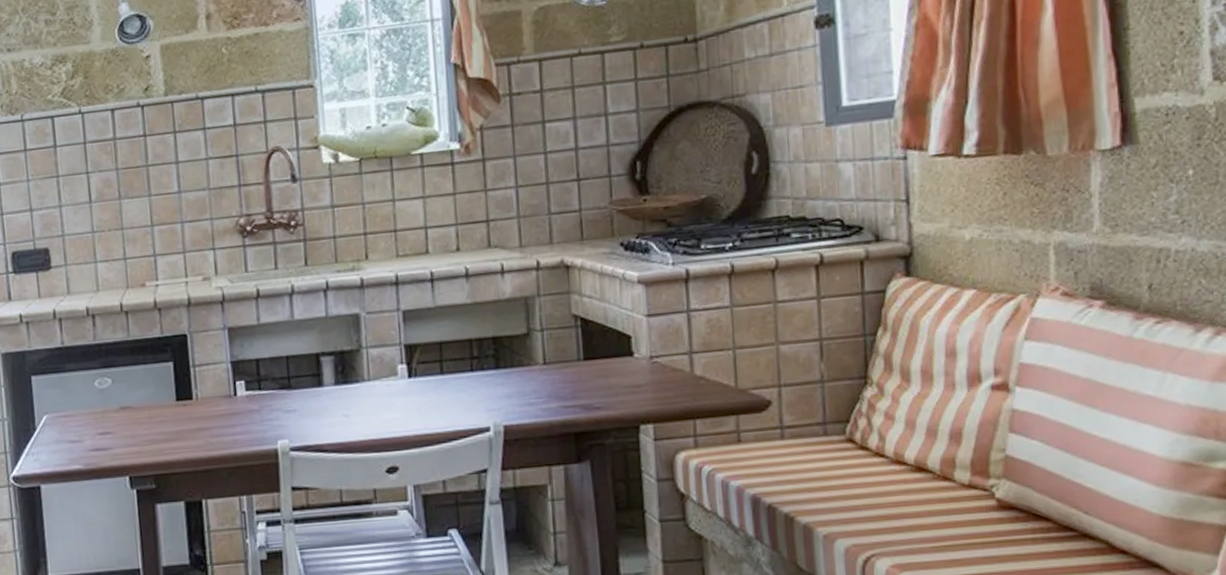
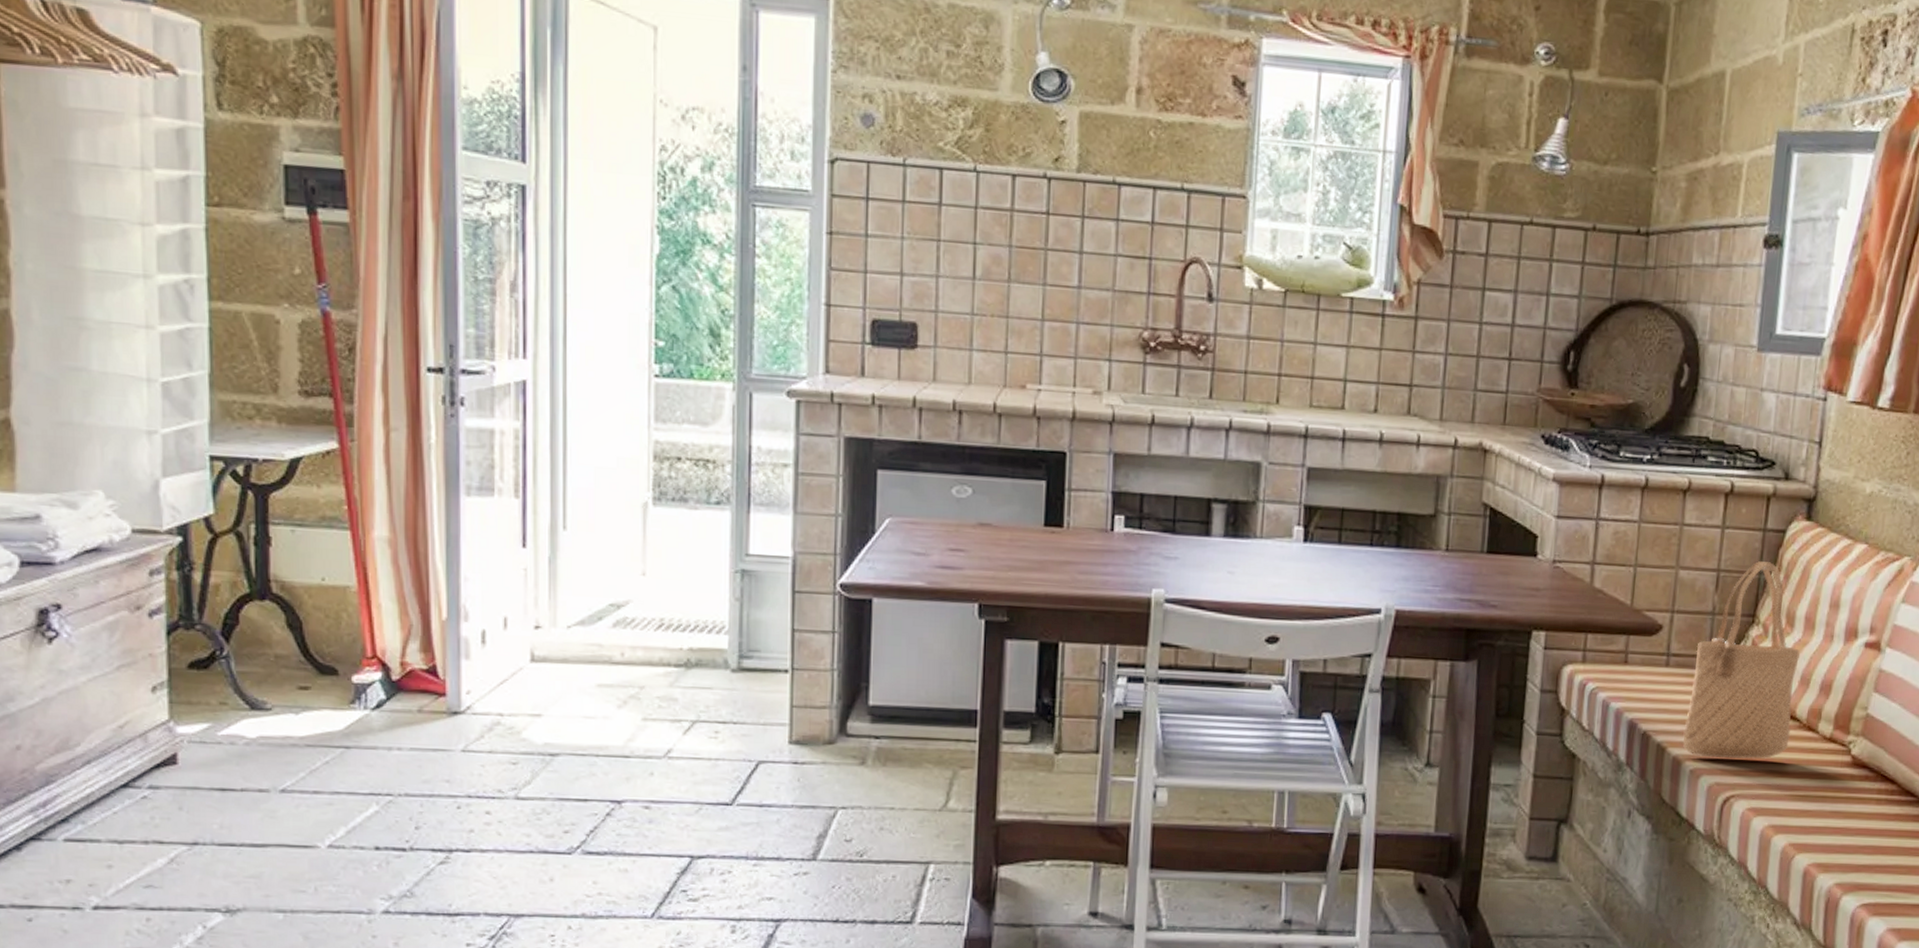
tote bag: none [810,323,926,522] -> present [1683,560,1800,760]

